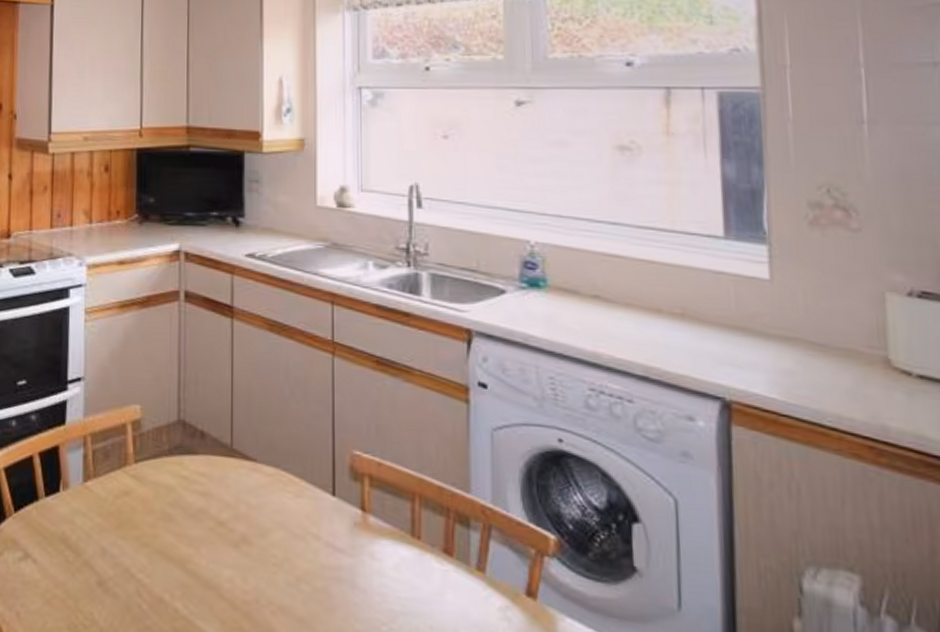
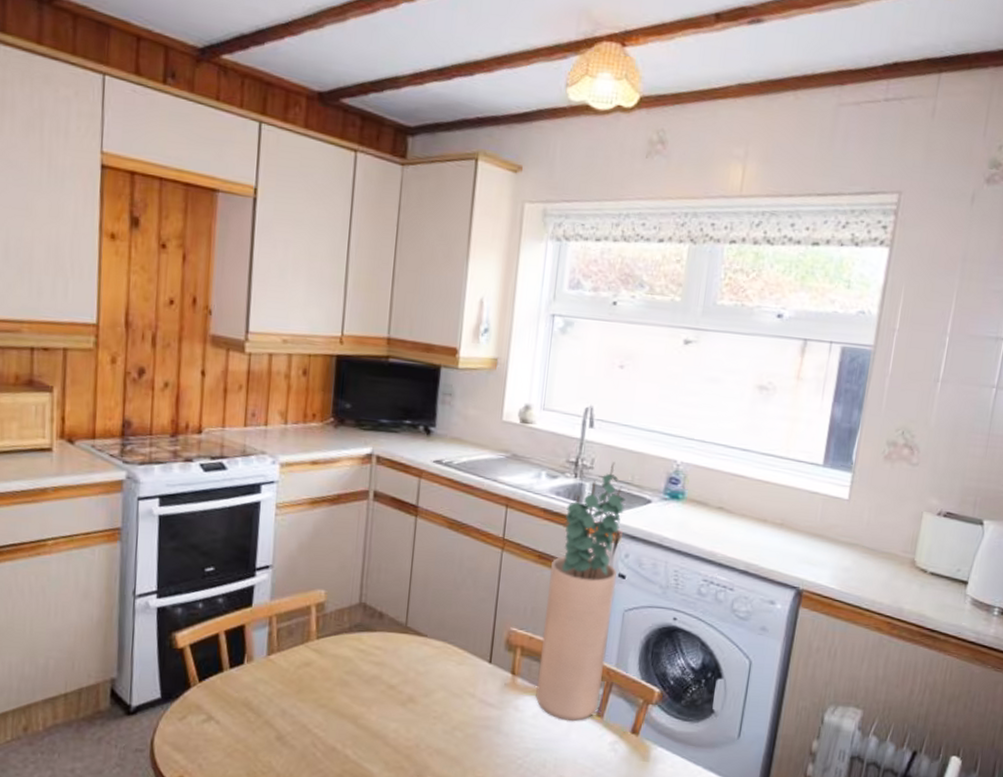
vase: none [393,246,478,577] -> present [536,462,626,722]

